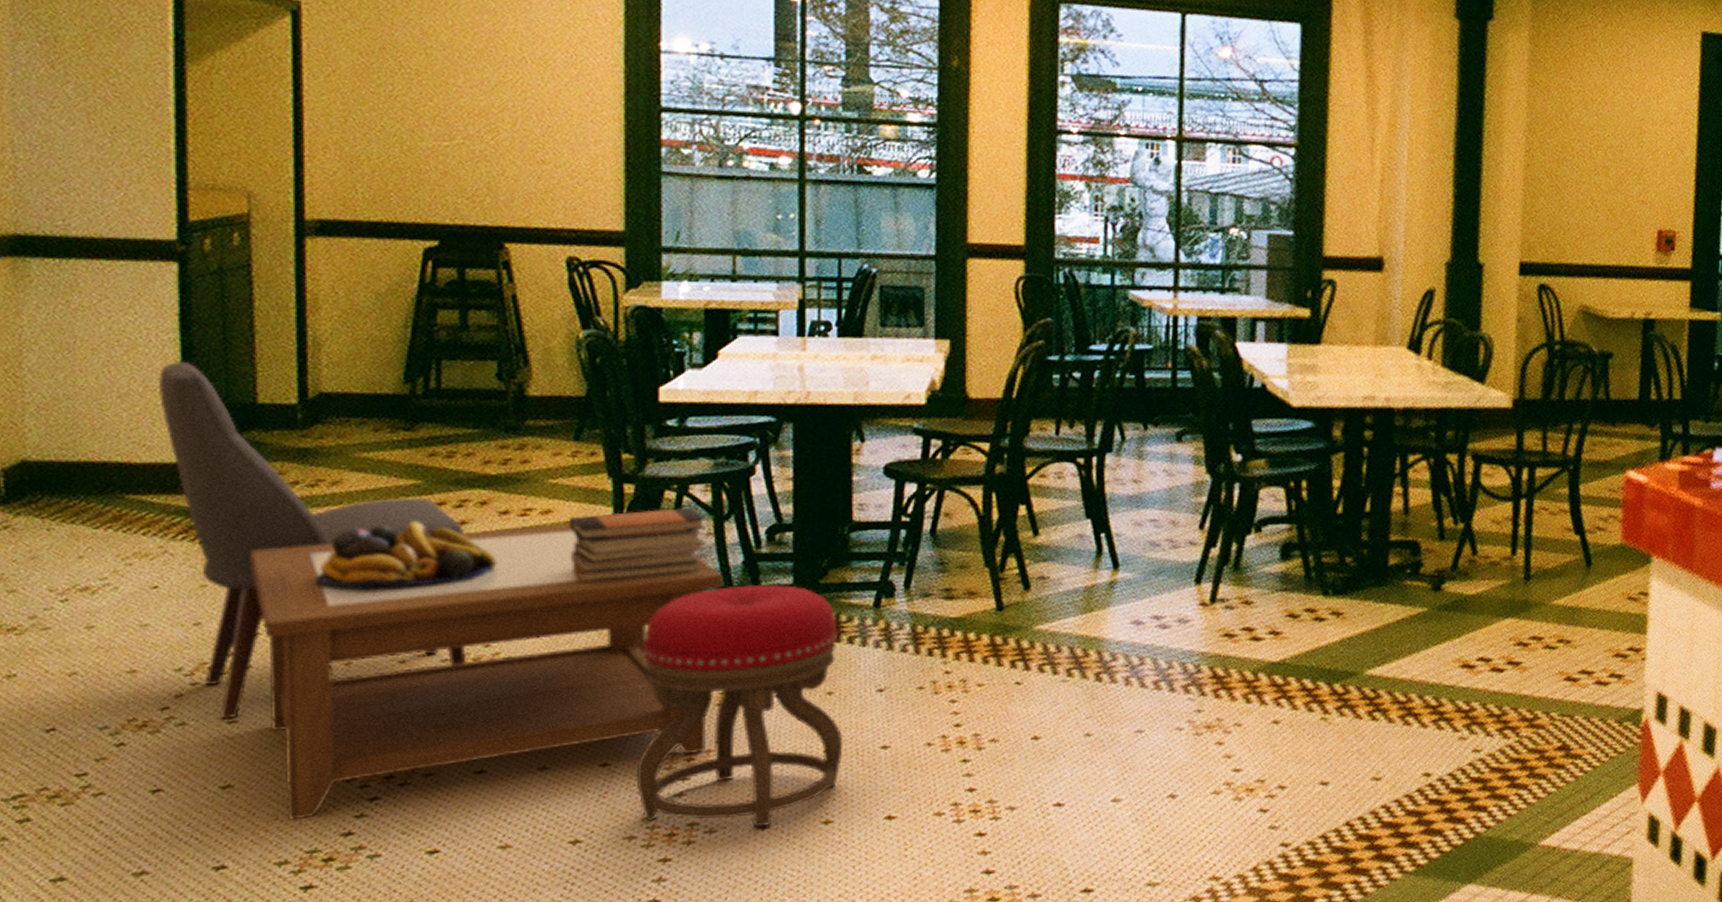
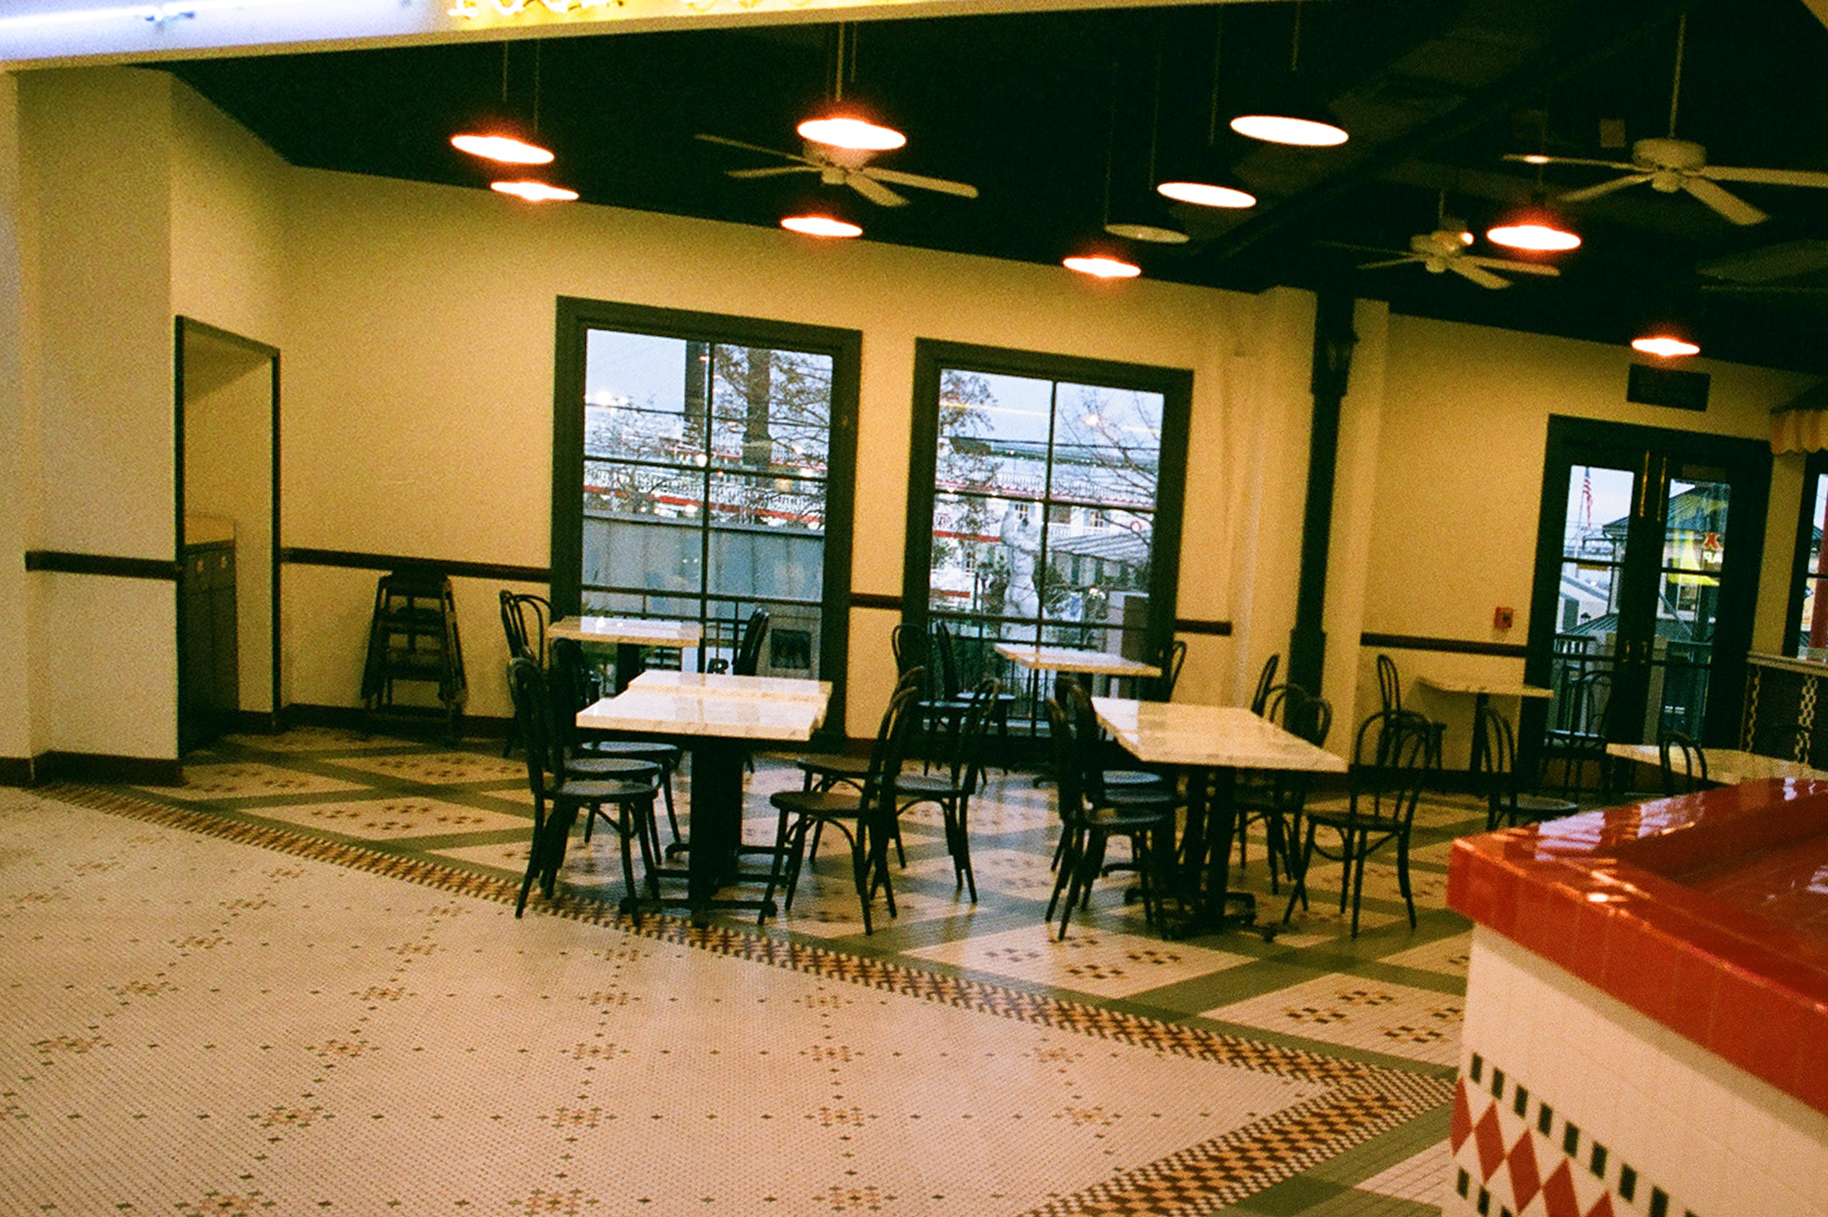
chair: present [159,361,466,720] -> none [159,669,409,988]
coffee table: present [250,523,725,820] -> none [232,831,629,1080]
fruit bowl: present [316,522,497,588] -> none [285,823,436,882]
book stack: present [570,507,707,582] -> none [498,823,615,886]
stool: present [636,584,844,829] -> none [549,897,728,1118]

